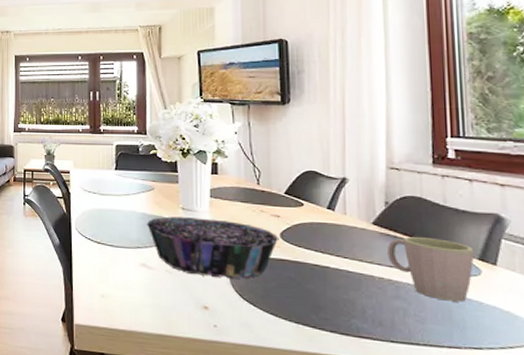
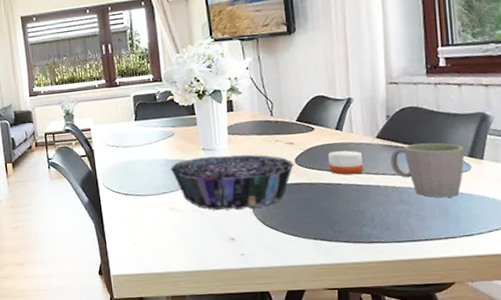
candle: none [317,231,356,260] -> present [328,150,363,175]

